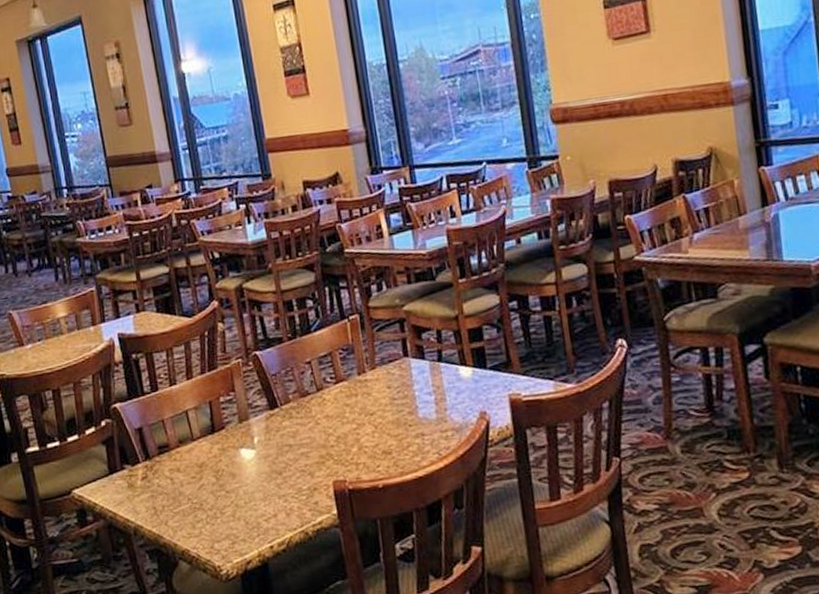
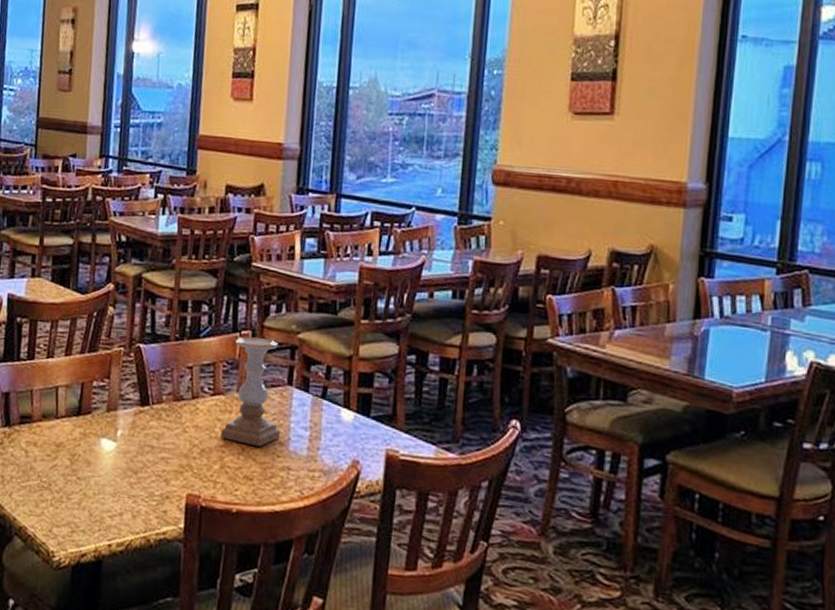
candle holder: none [346,318,408,422] -> present [220,336,281,446]

